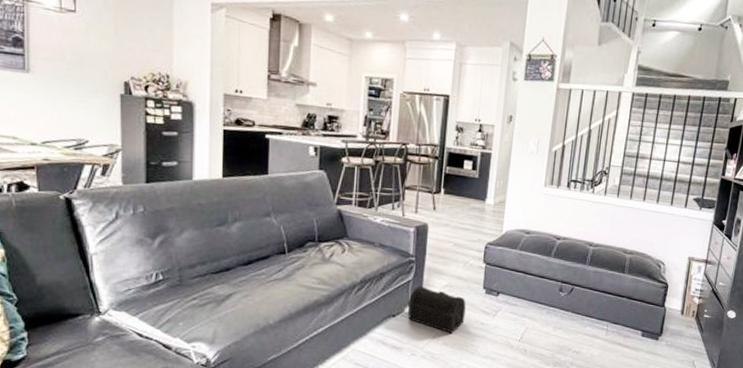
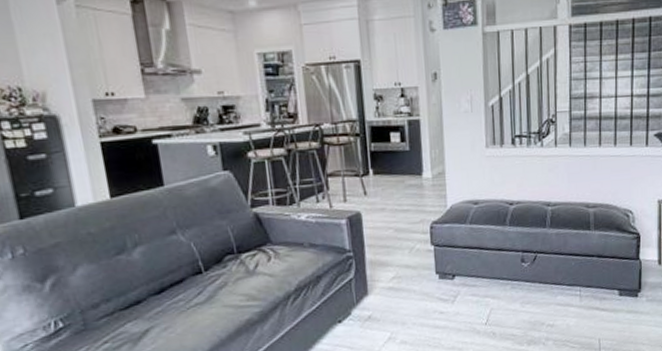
treasure chest: present [407,286,466,334] -> none [353,282,421,330]

